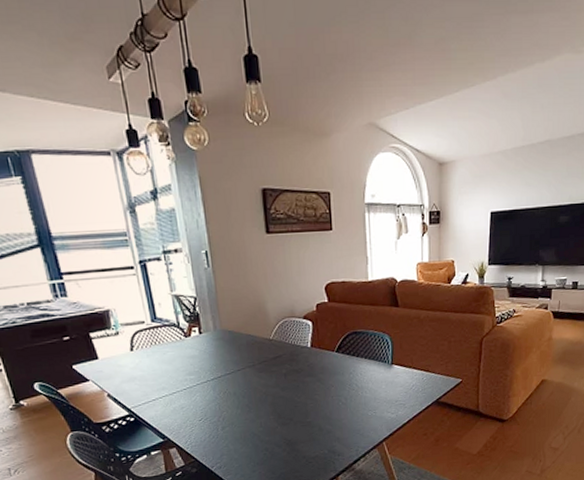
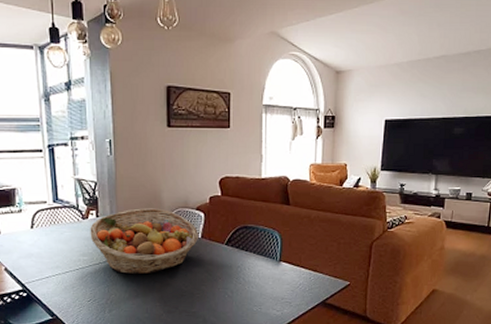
fruit basket: none [194,320,309,390] -> present [90,208,199,275]

